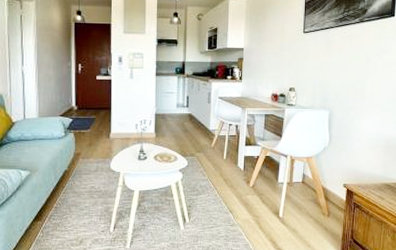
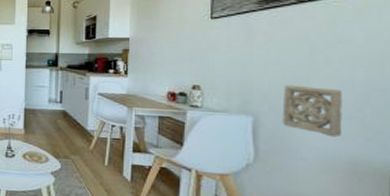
wall ornament: none [347,85,383,123] -> present [282,84,342,138]

